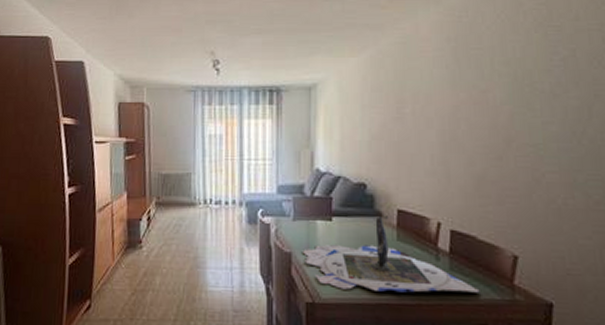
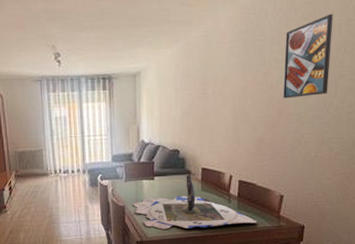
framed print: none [510,17,580,124] -> present [282,14,333,99]

